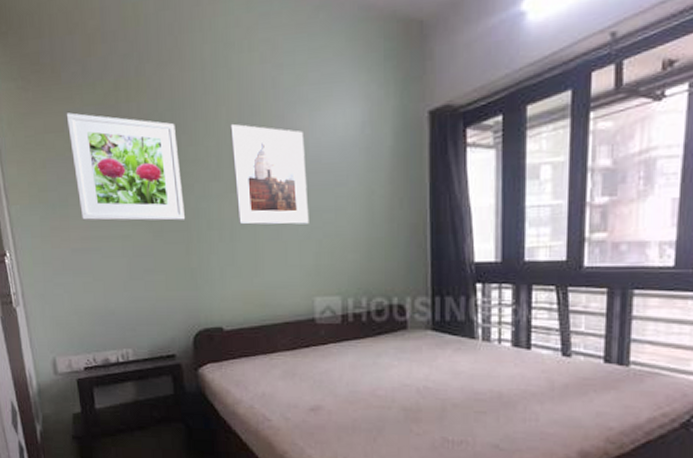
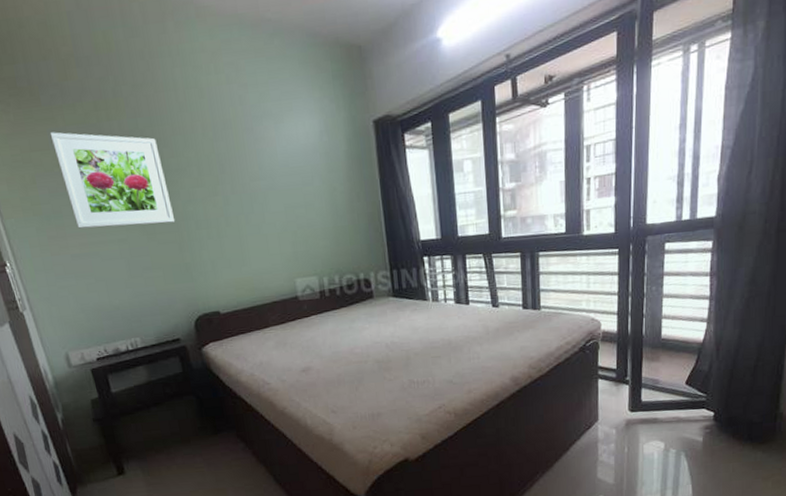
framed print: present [230,124,309,225] -> none [206,137,284,223]

